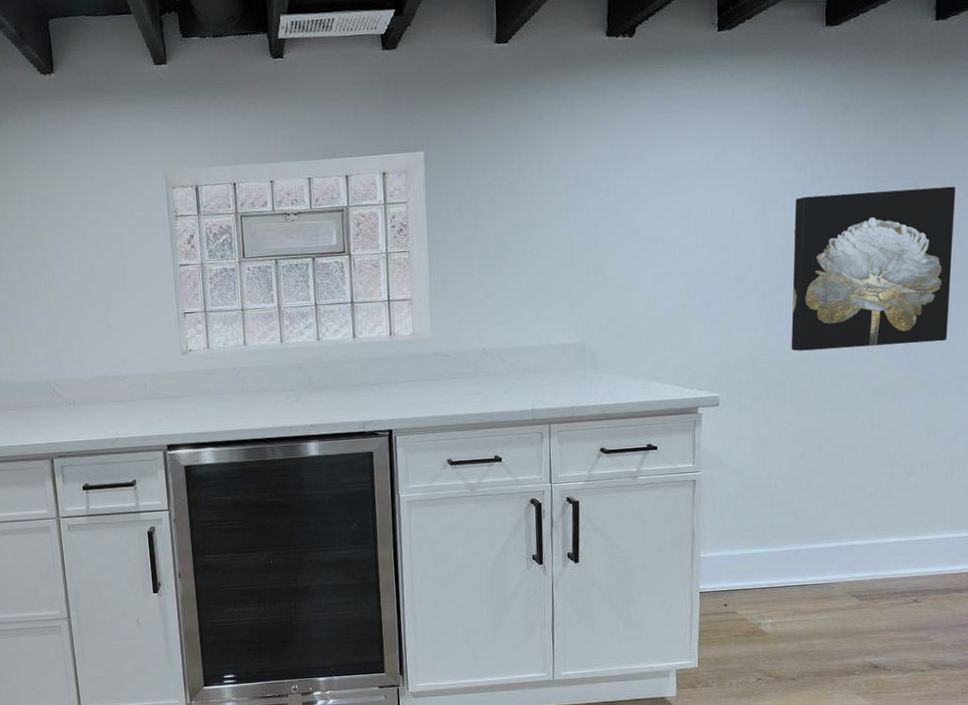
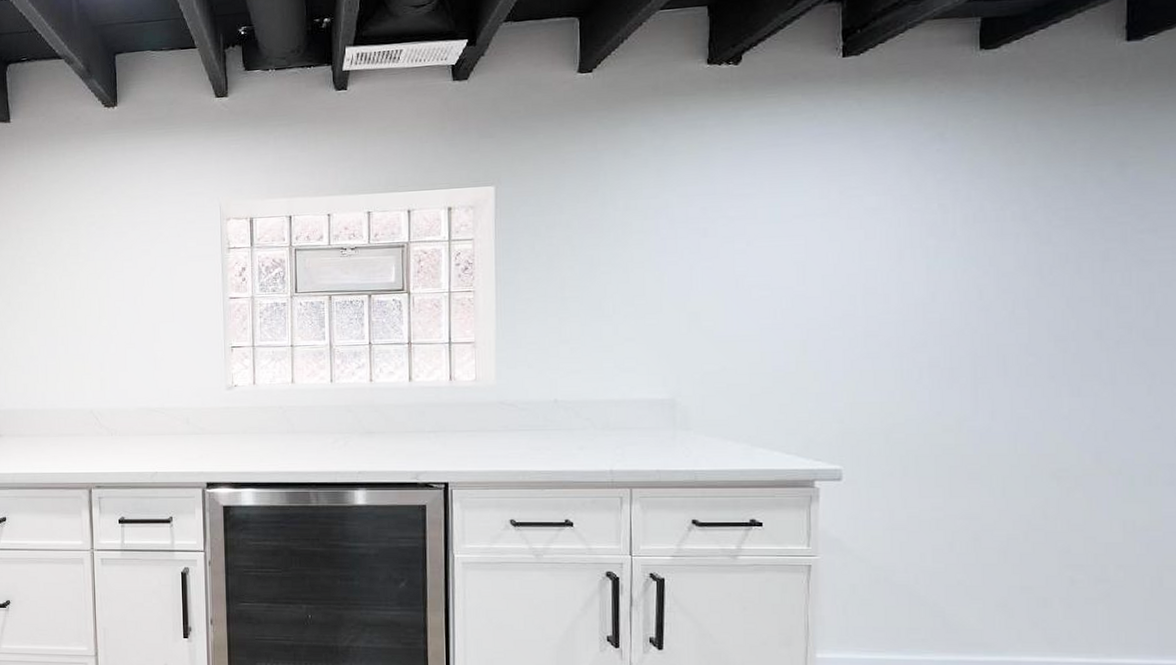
wall art: present [791,186,955,351] -> none [935,234,1158,422]

